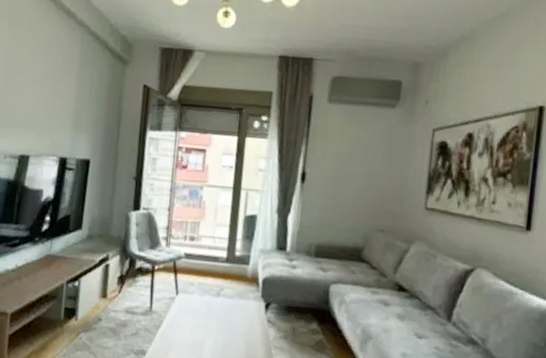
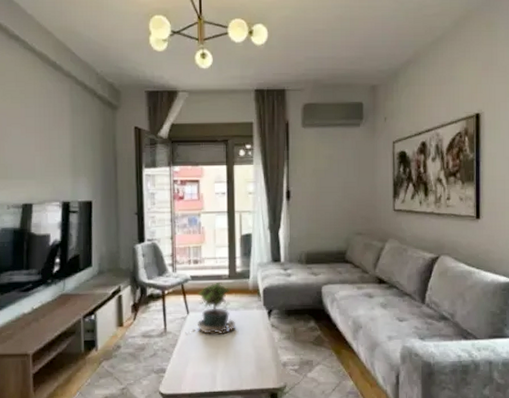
potted plant: none [172,264,228,323] -> present [185,282,235,335]

